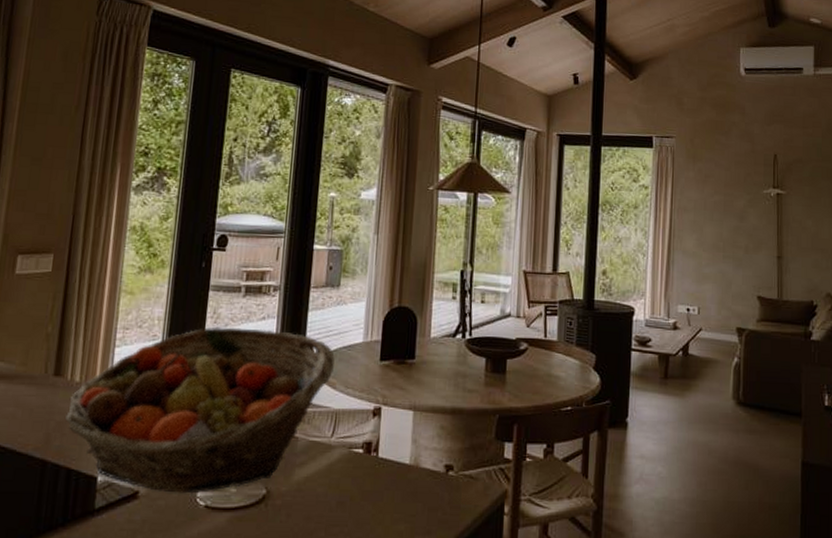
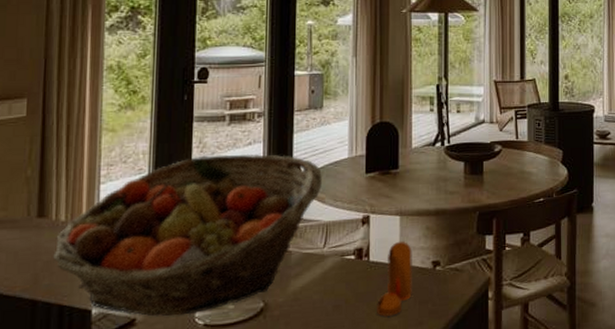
pepper shaker: none [382,438,425,520] -> present [377,241,413,317]

